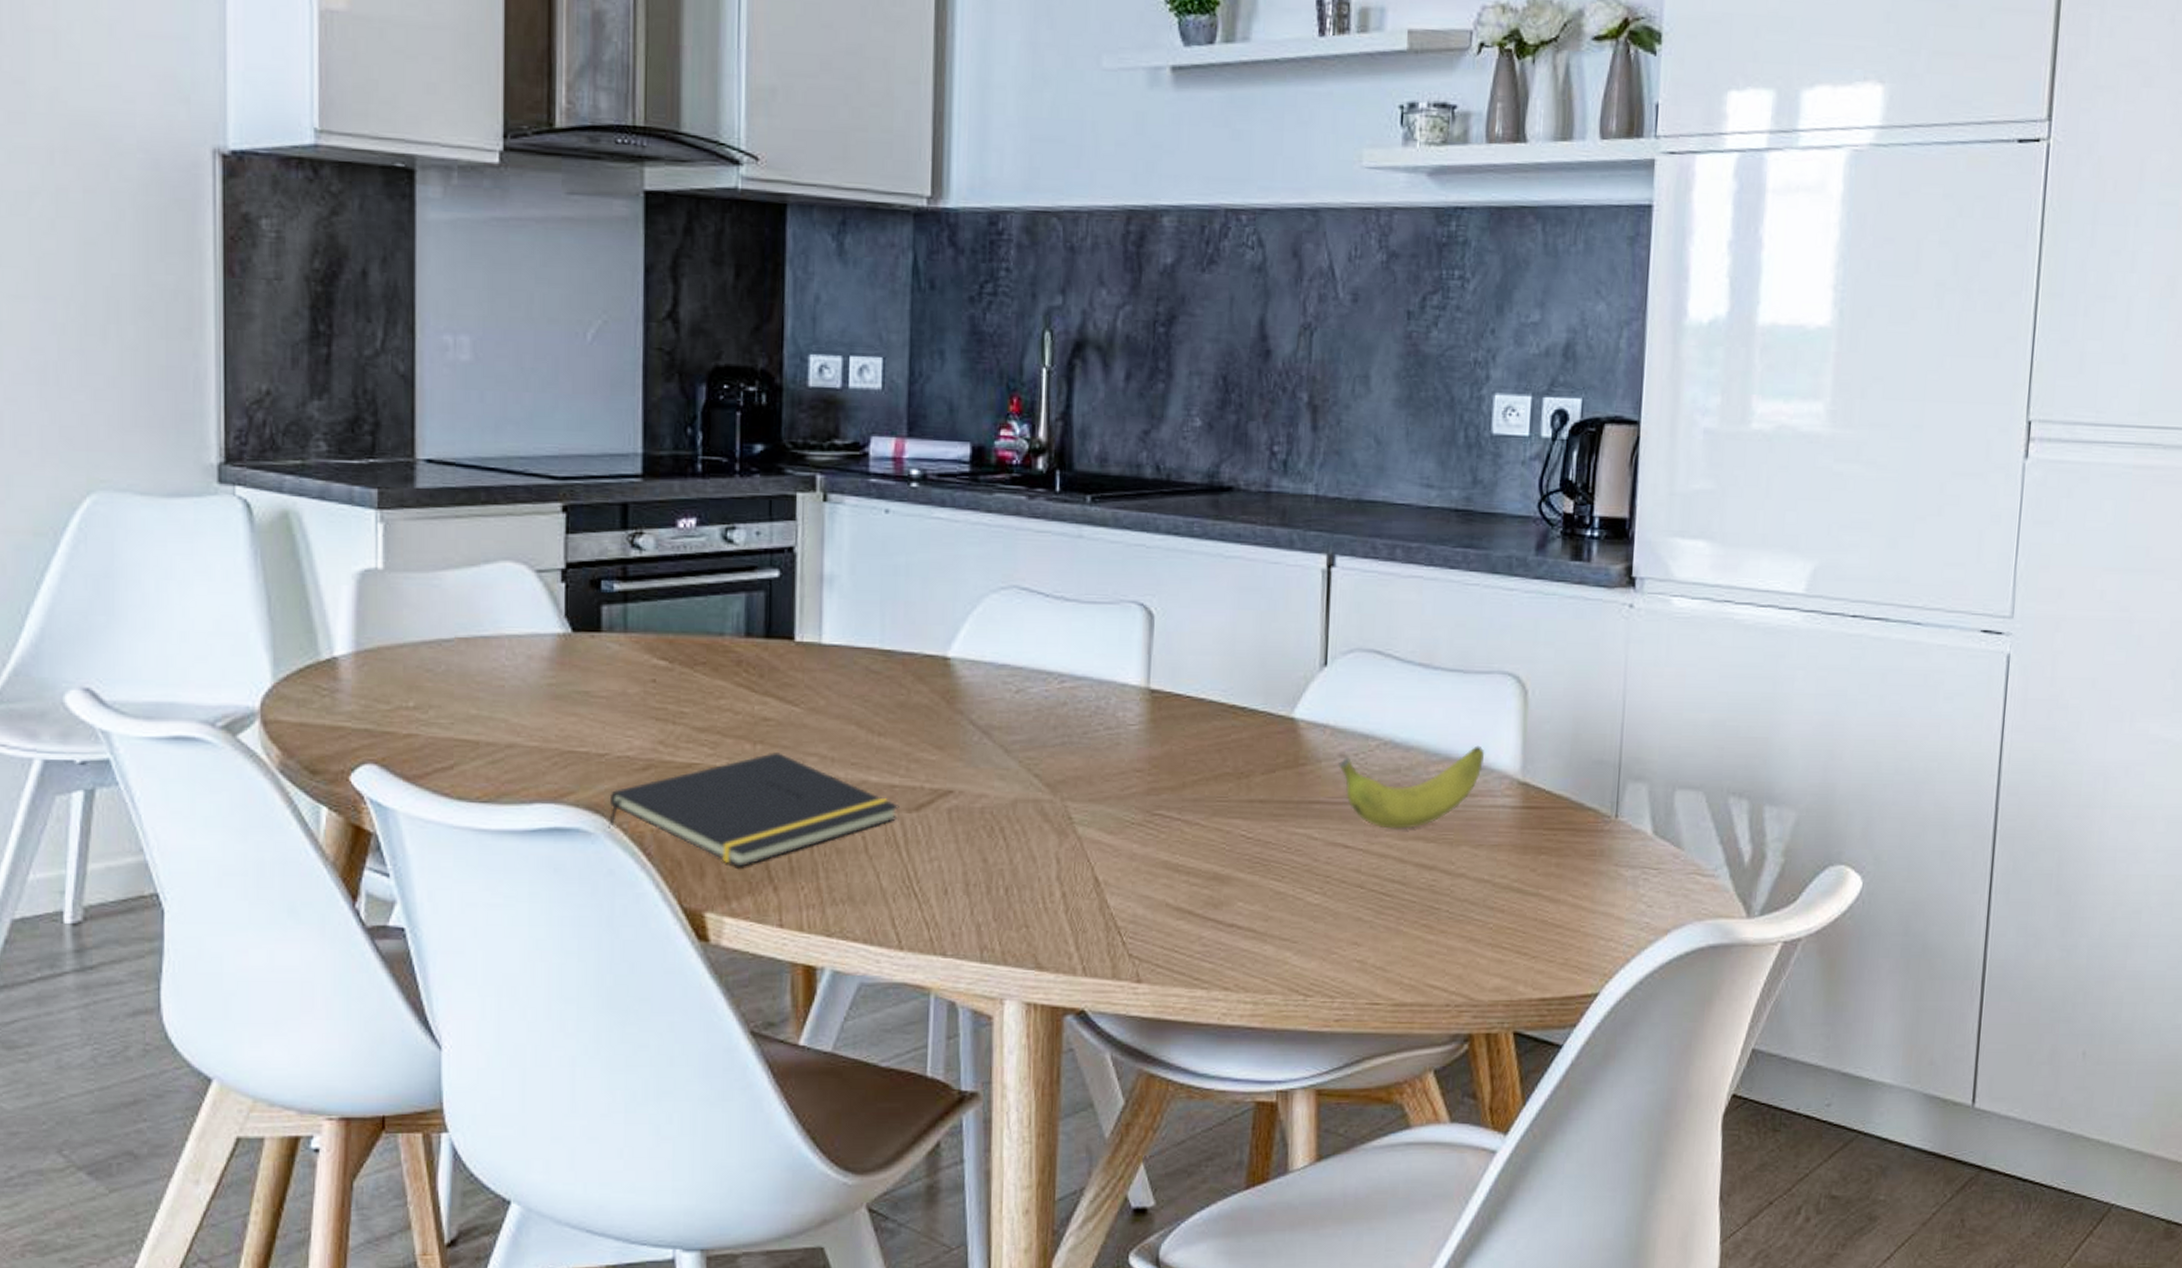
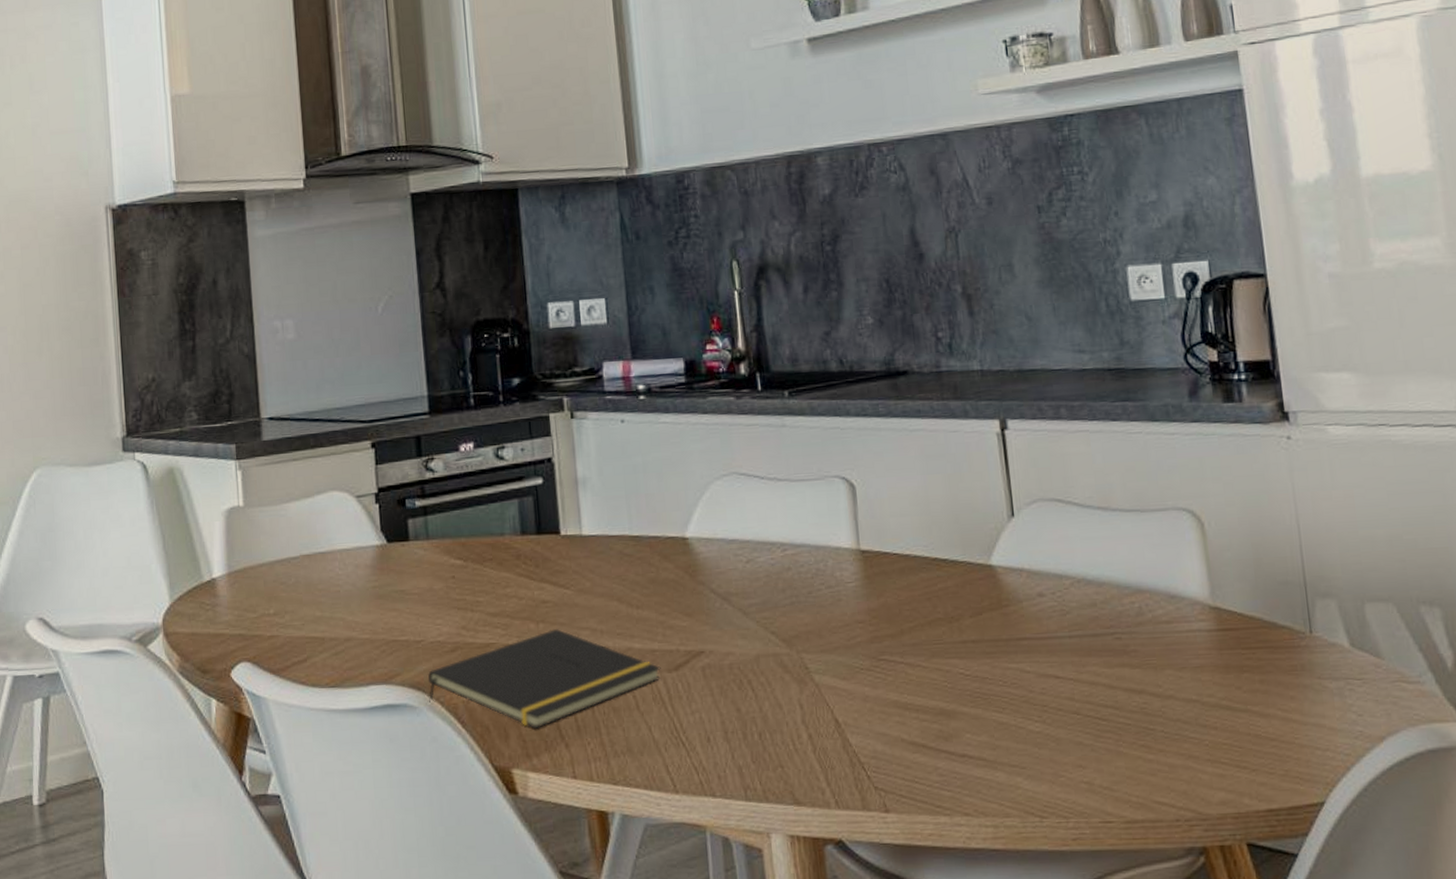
banana: present [1337,745,1485,829] -> none [1037,576,1174,659]

